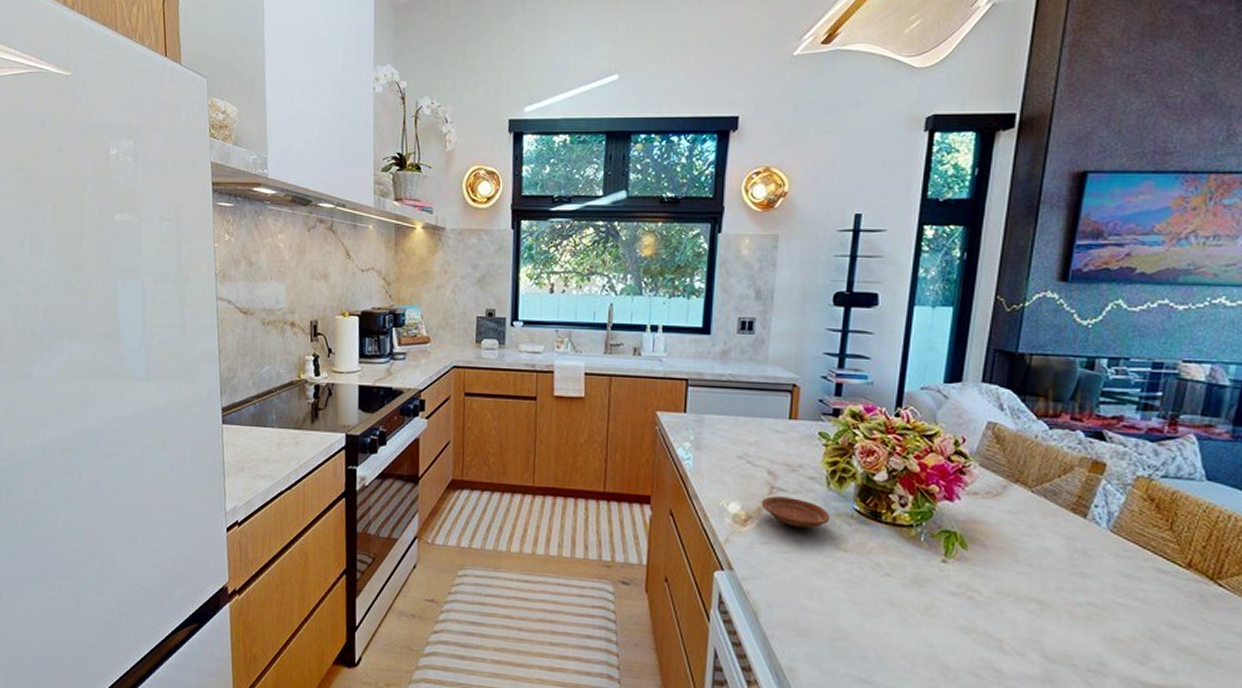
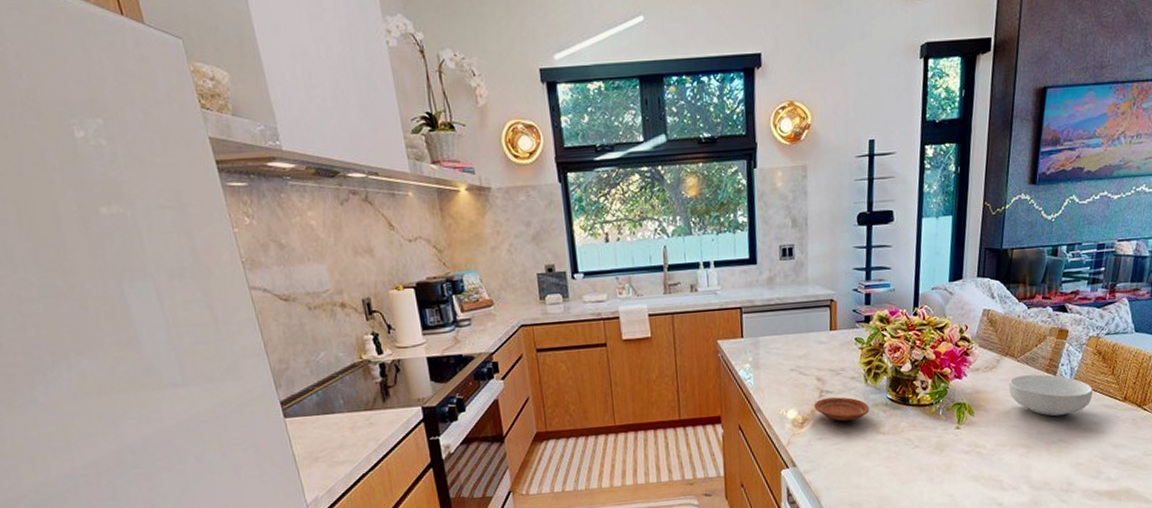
cereal bowl: none [1017,510,1140,572] -> present [1008,374,1093,416]

